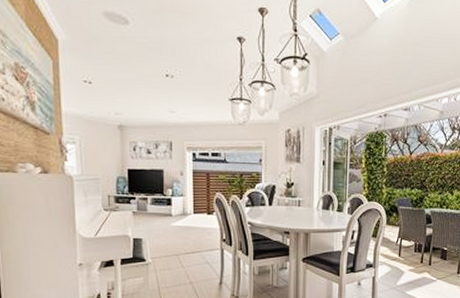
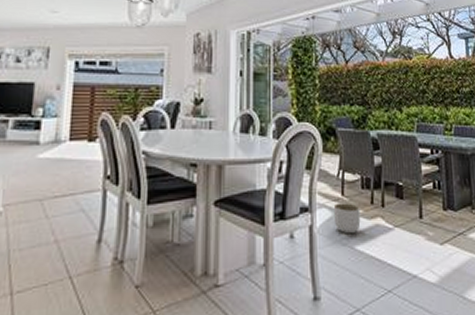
planter: none [391,262,412,284] -> present [333,203,361,234]

